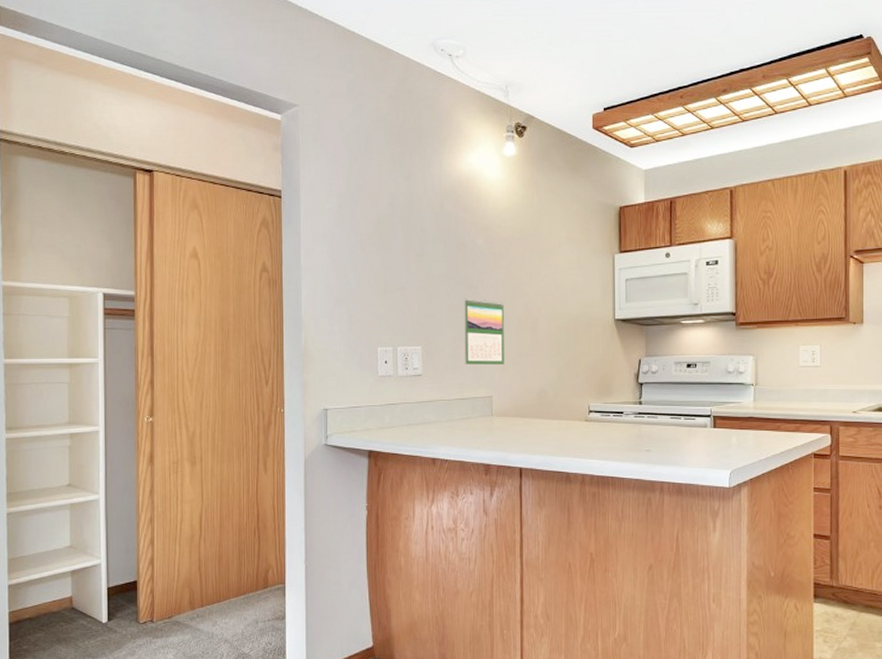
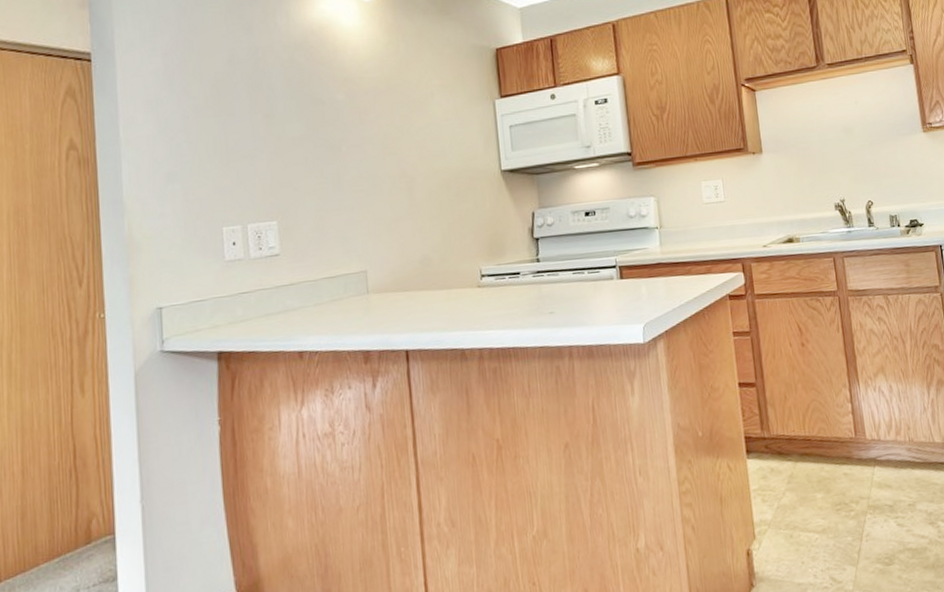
calendar: present [464,298,504,365] -> none [325,161,379,237]

